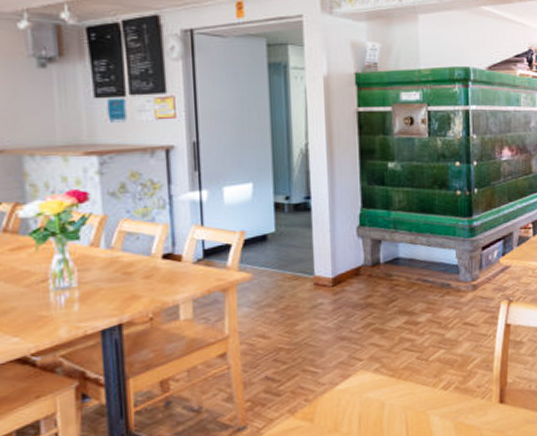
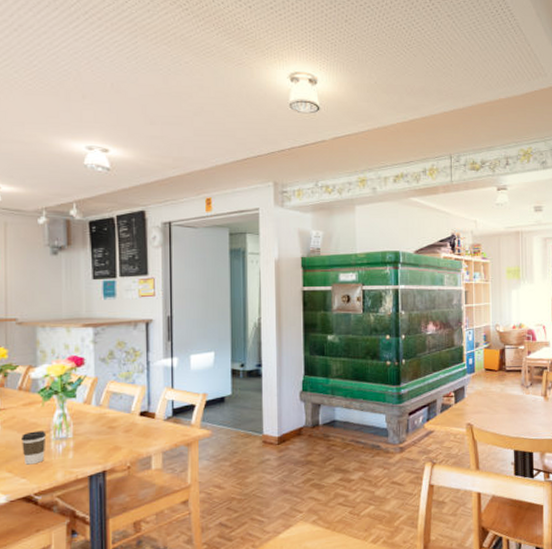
coffee cup: none [10,280,43,321] -> present [22,431,47,465]

